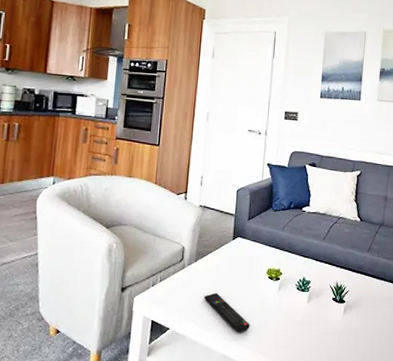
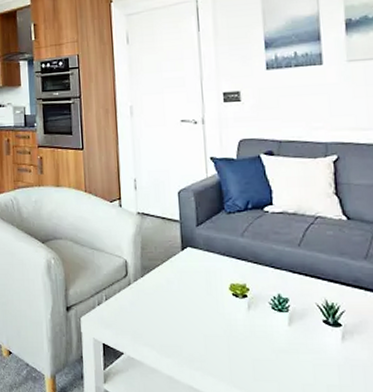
remote control: present [204,293,250,333] -> none [158,313,218,361]

